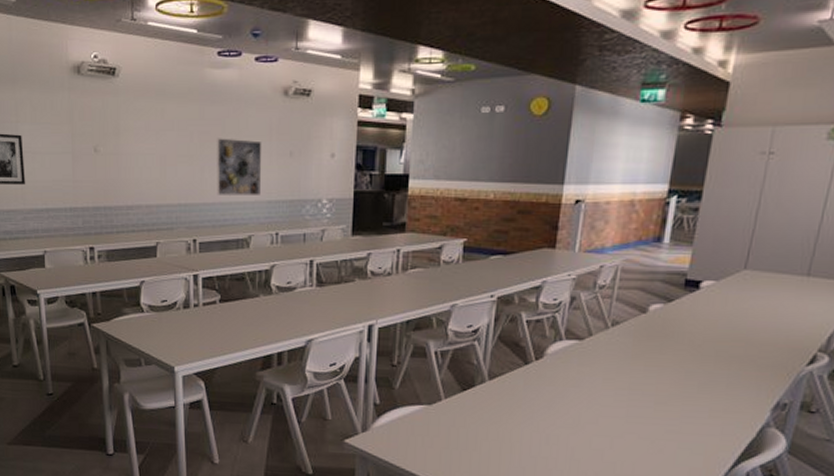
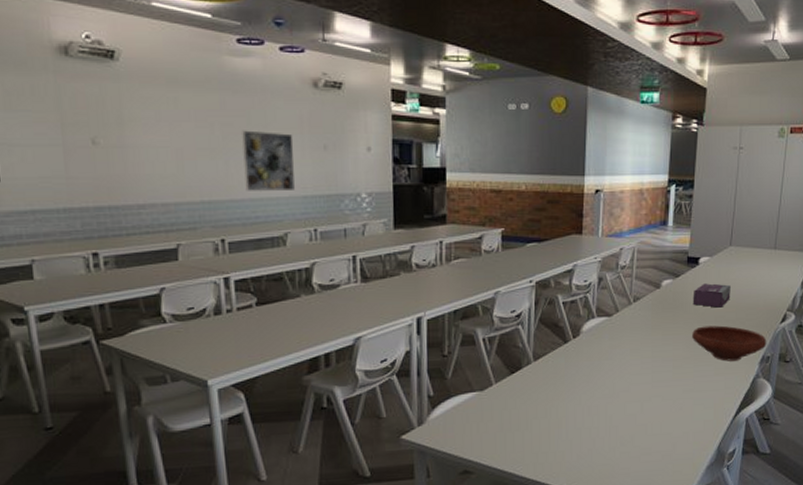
bowl: none [683,360,786,405] -> present [692,325,767,361]
tissue box: none [687,311,741,341] -> present [692,283,731,308]

